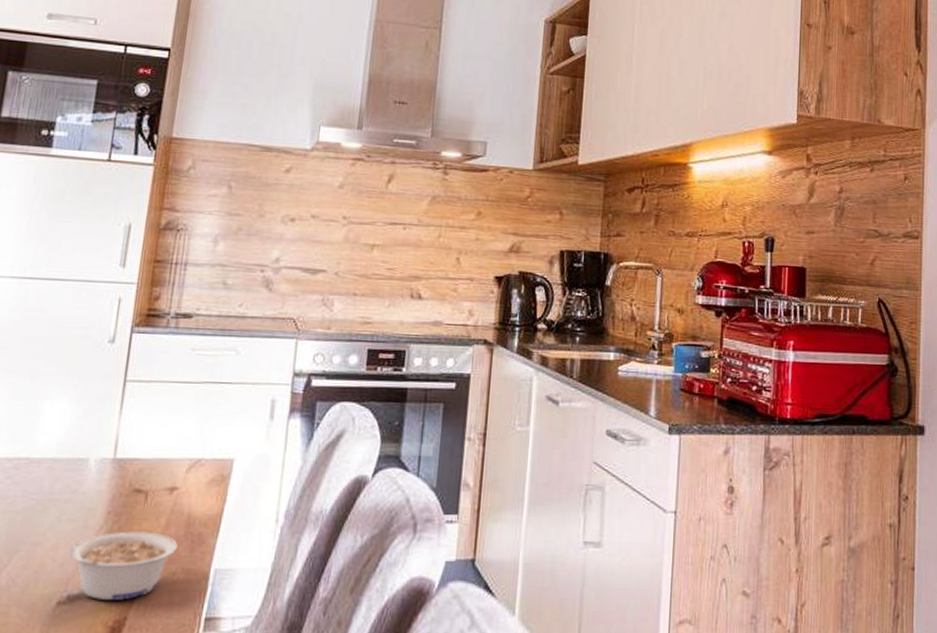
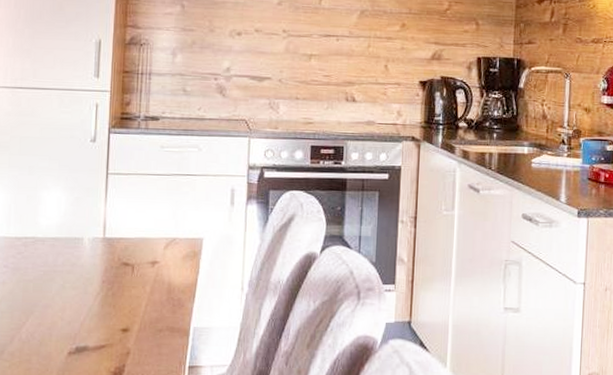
legume: present [70,531,178,600] -> none [75,297,162,351]

